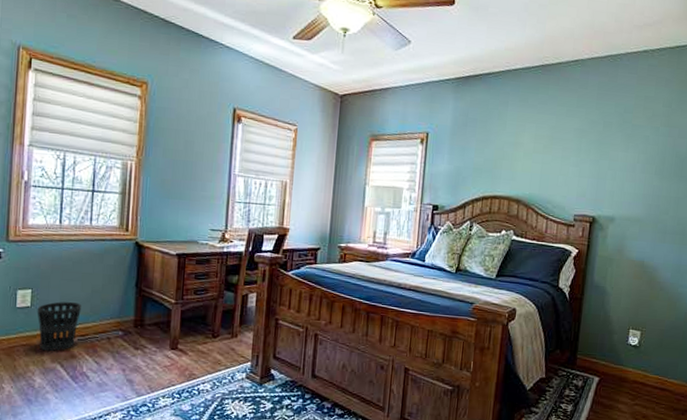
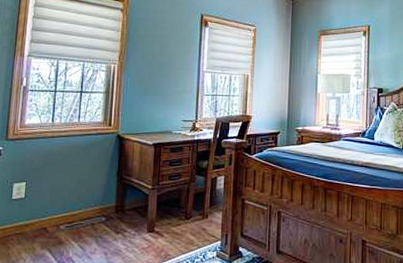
wastebasket: present [37,301,81,352] -> none [30,191,69,239]

